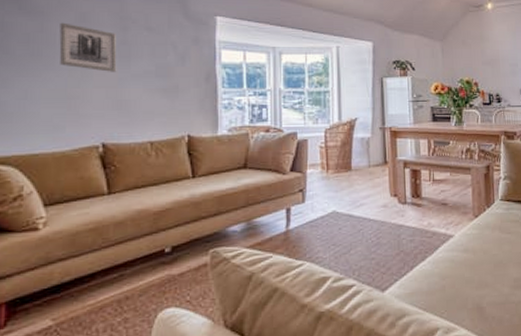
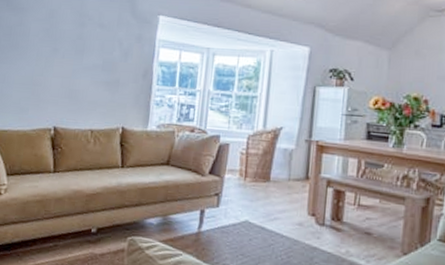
wall art: present [59,22,117,72] -> none [31,18,75,64]

